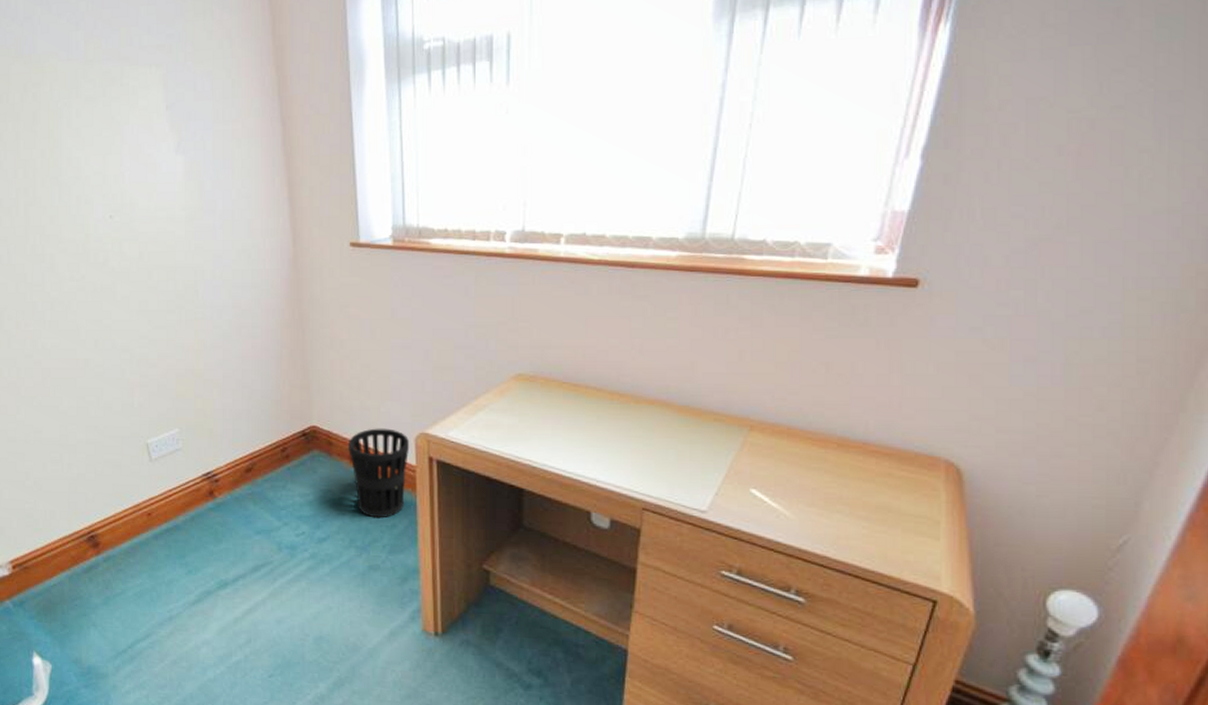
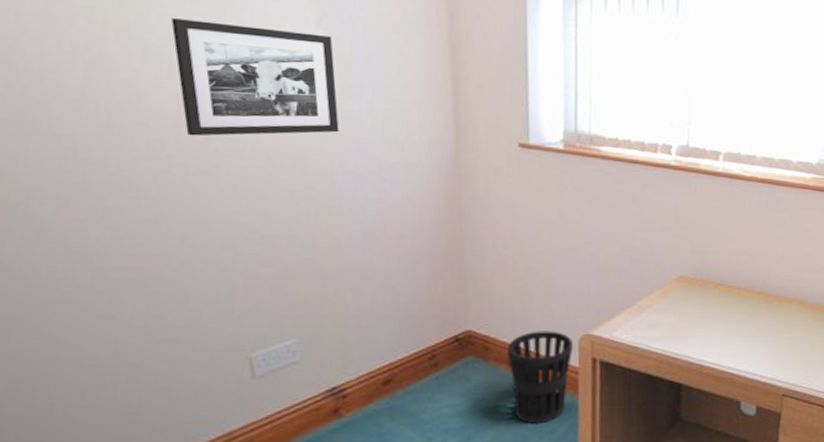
picture frame: none [76,158,199,258] -> present [171,18,339,136]

